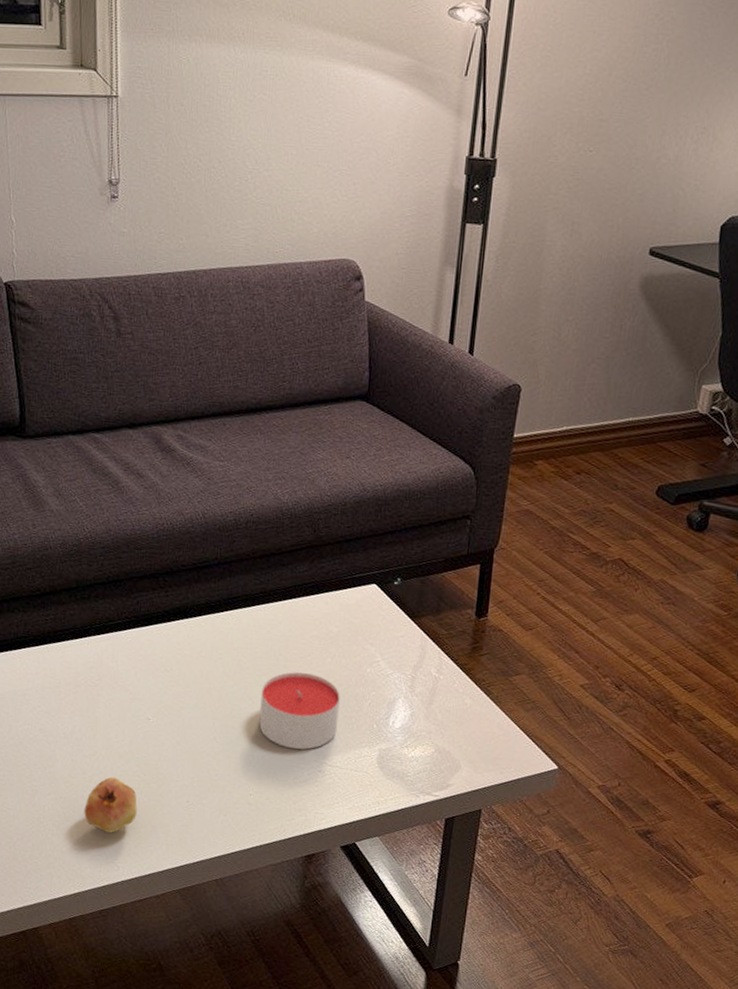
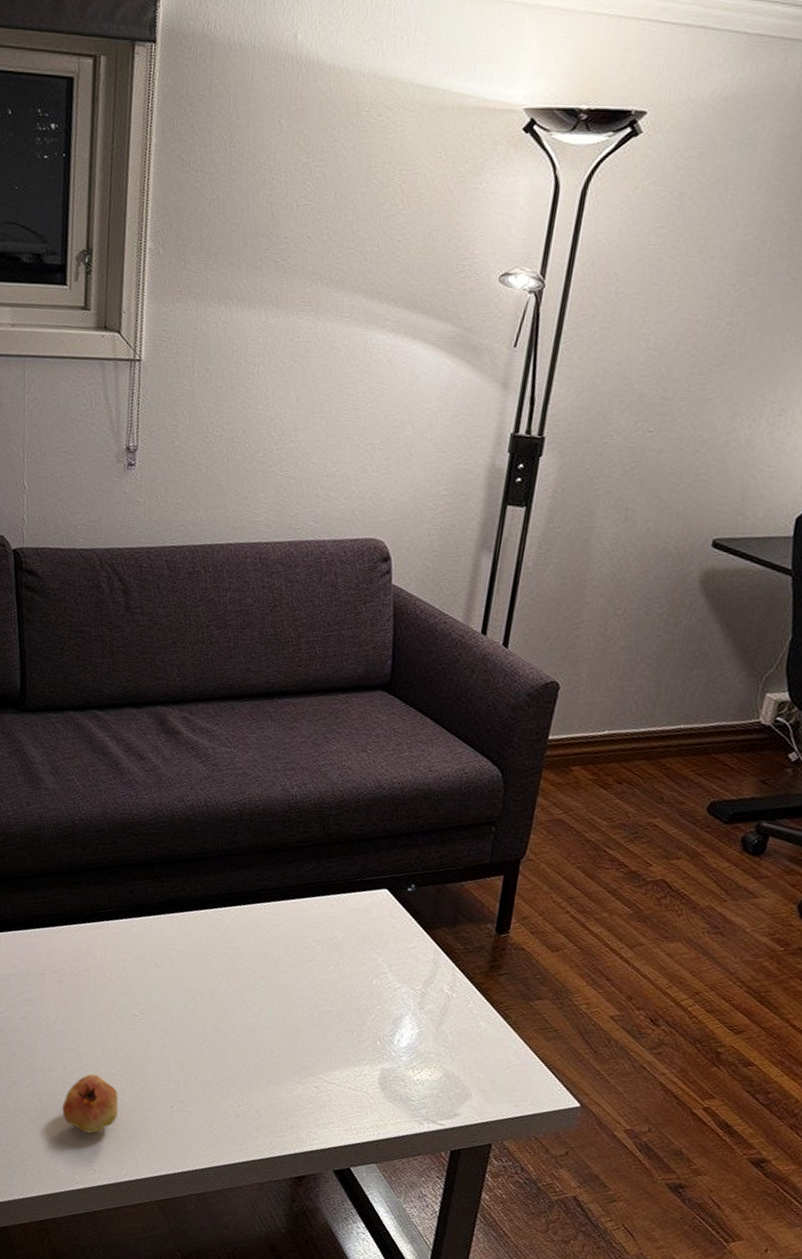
candle: present [259,672,340,750] -> none [252,977,342,1063]

